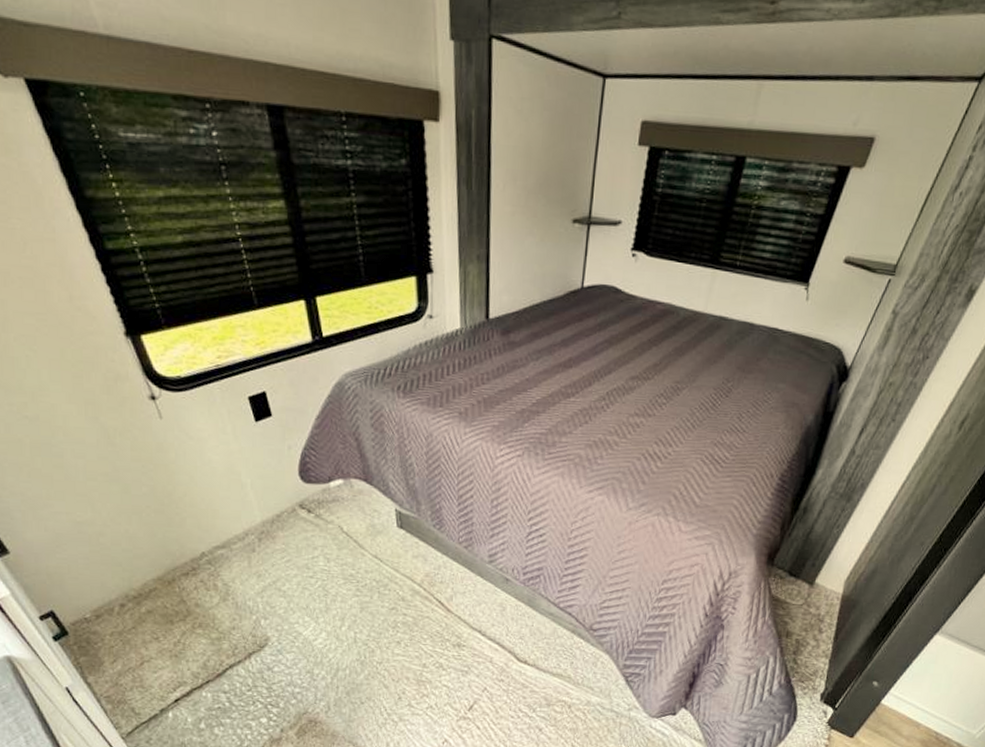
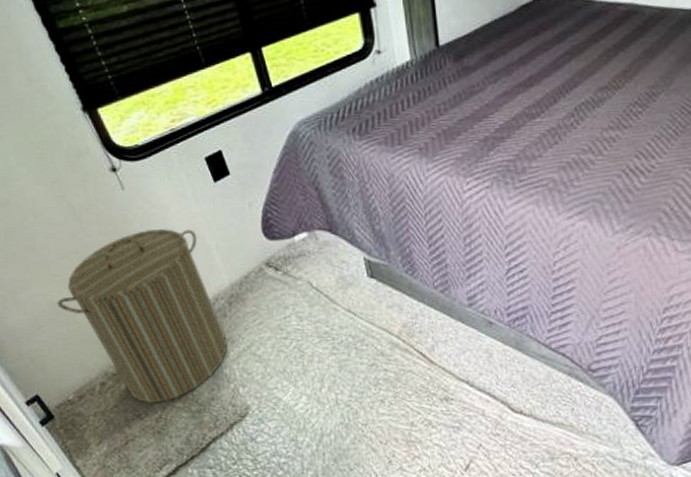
laundry hamper: none [81,460,253,628] -> present [57,228,228,403]

